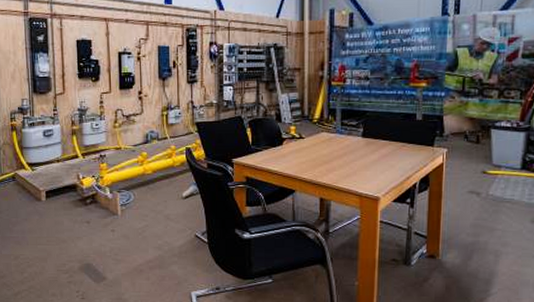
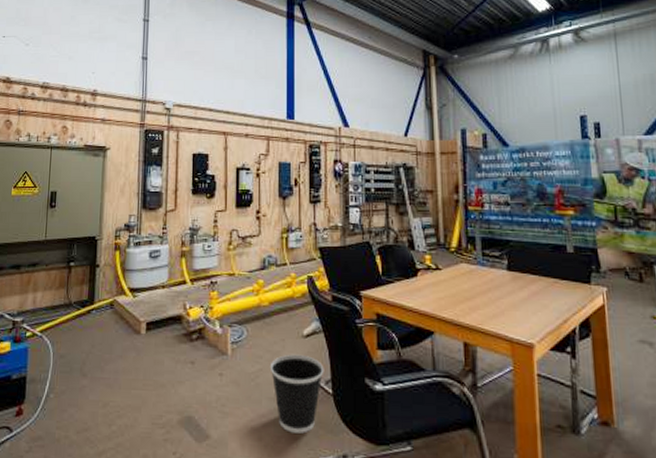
wastebasket: none [154,212,201,273] -> present [269,354,324,434]

